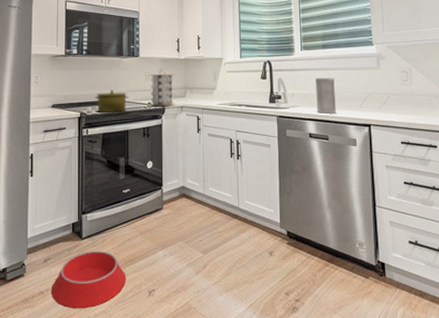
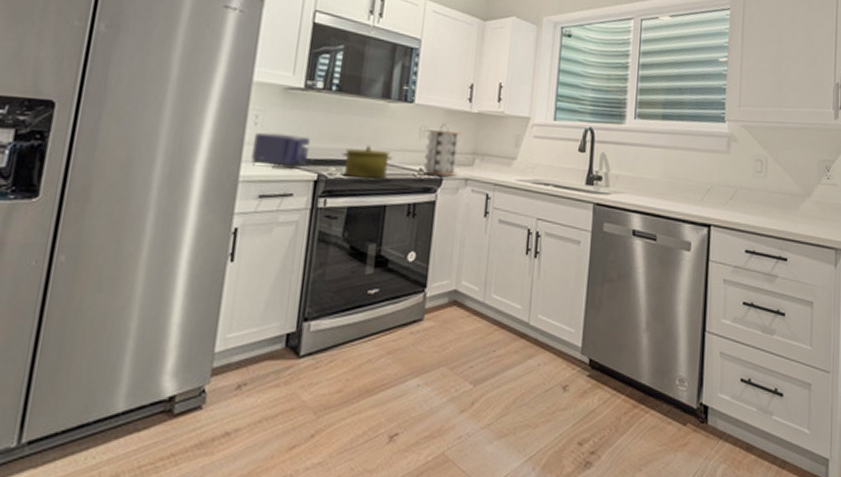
toaster: none [36,87,72,111] -> present [250,131,310,169]
pet bowl: present [51,250,126,308] -> none [241,374,359,458]
canister: present [315,77,337,115] -> none [646,157,672,208]

